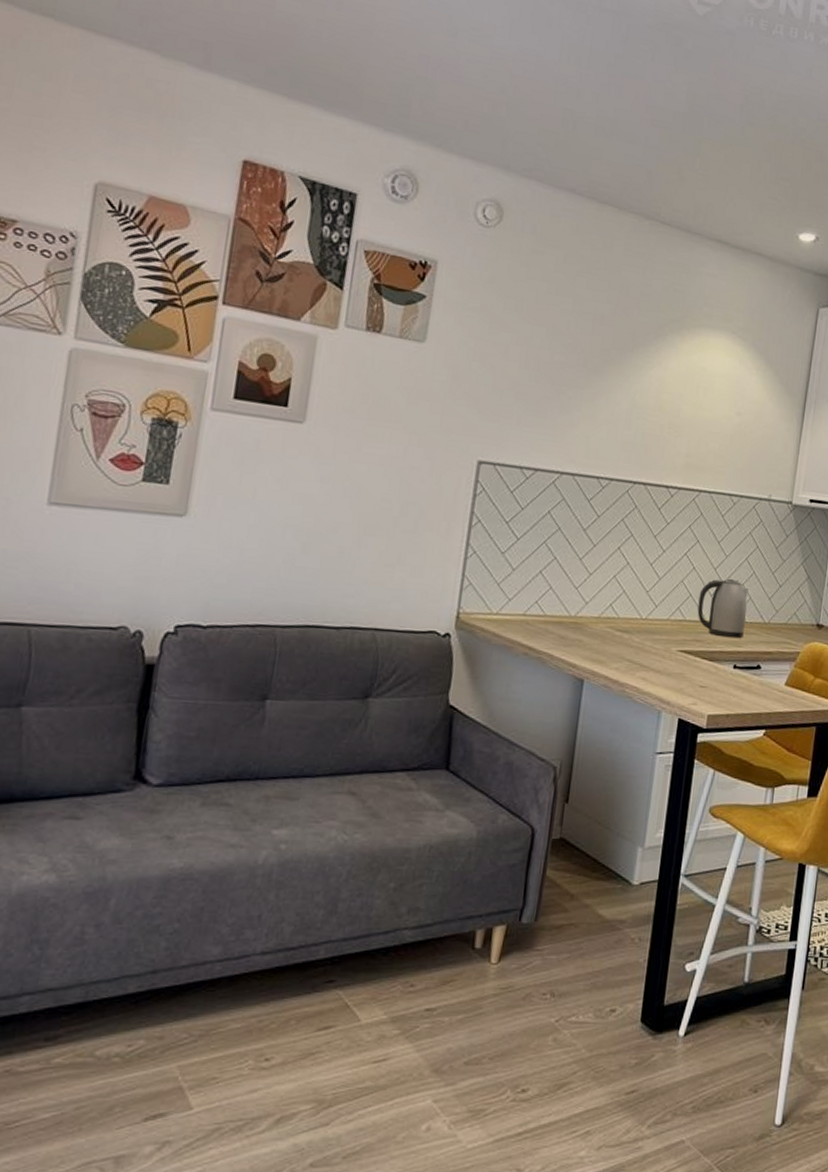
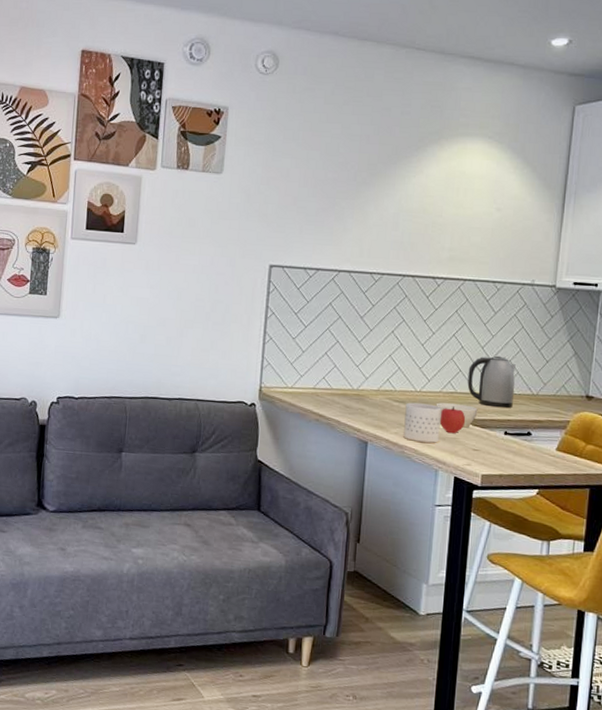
mug: none [625,632,669,680] -> present [403,402,442,443]
bowl: none [662,632,707,662] -> present [435,402,478,428]
fruit: none [665,636,694,669] -> present [439,406,466,434]

